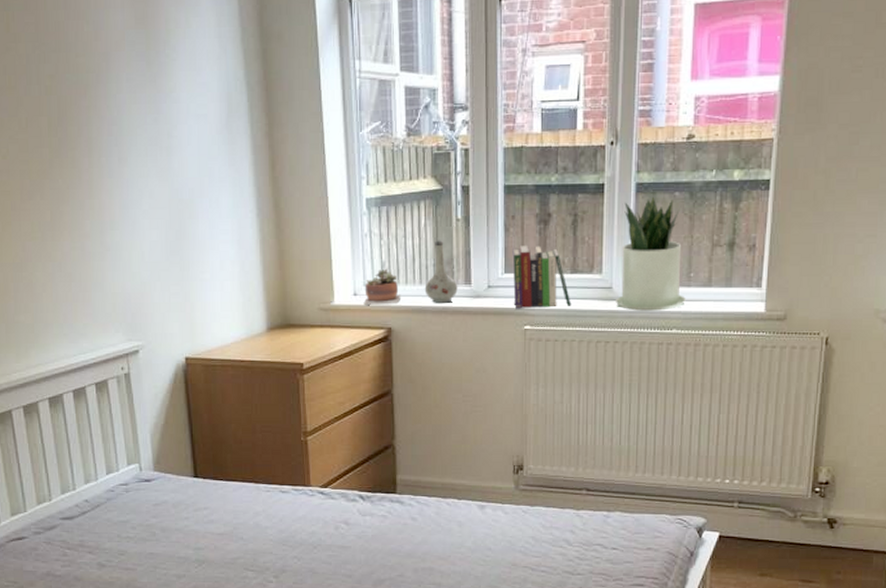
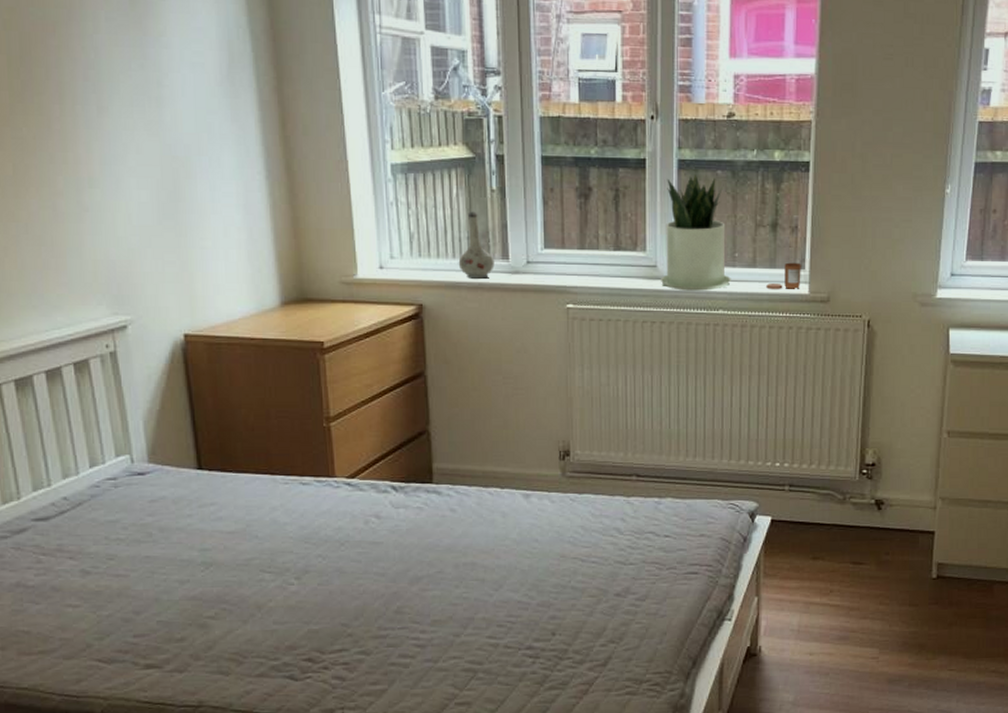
succulent plant: present [363,268,401,306] -> none [391,240,433,280]
books: present [512,244,571,310] -> none [552,219,615,288]
candle: none [721,281,758,309] -> present [766,262,801,290]

